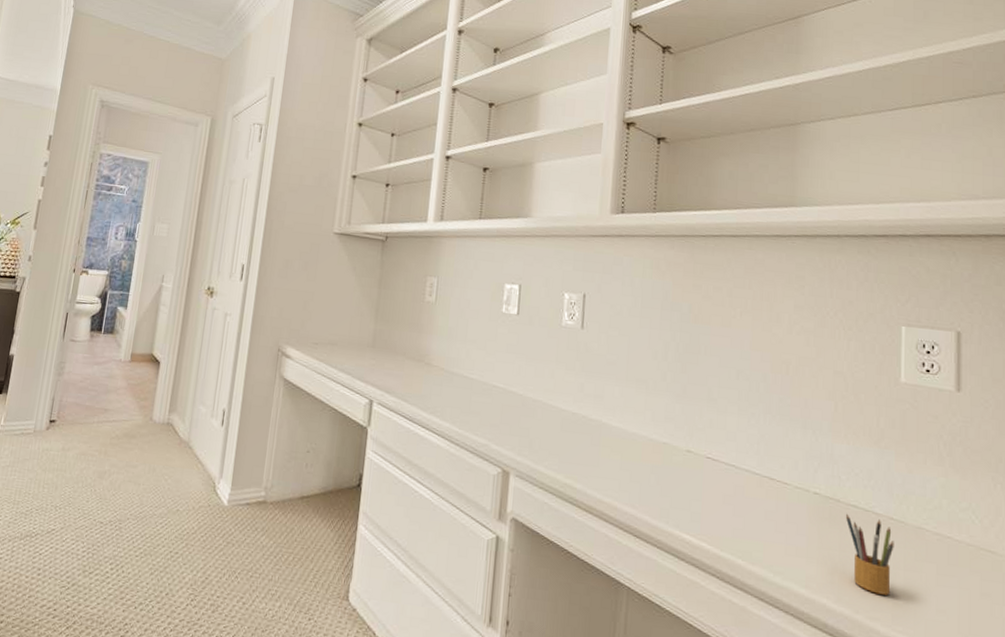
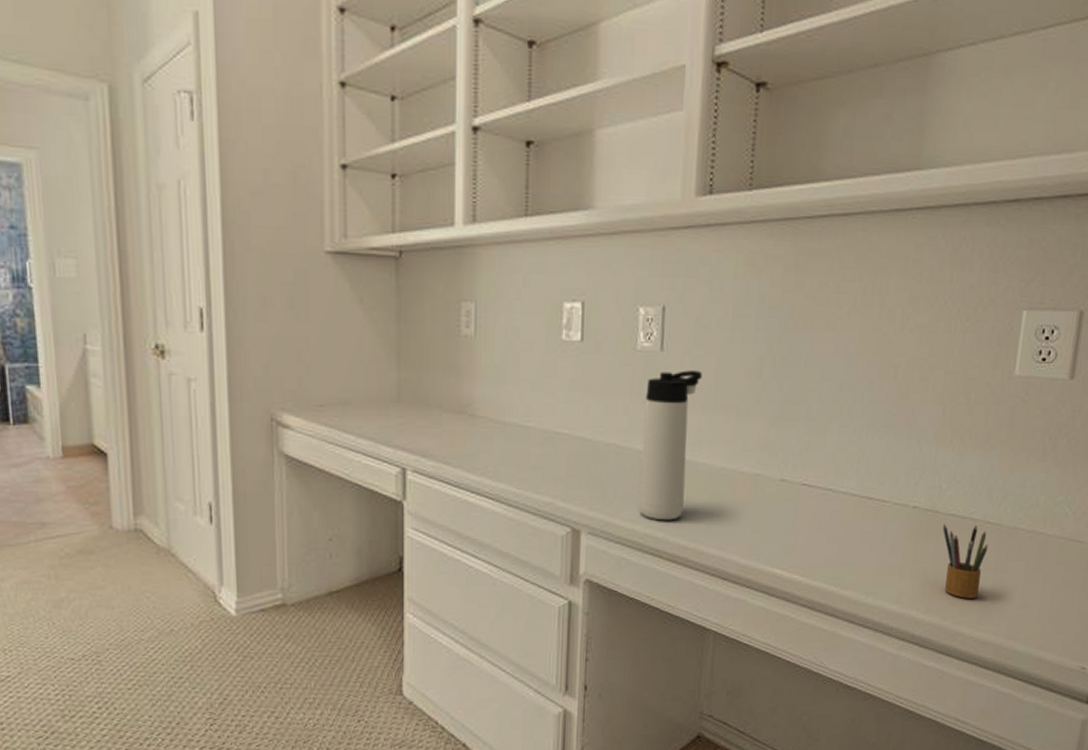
thermos bottle: none [560,345,616,475] -> present [638,370,702,521]

